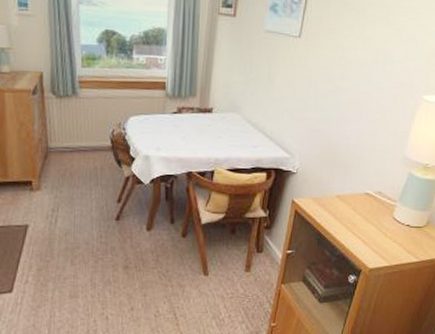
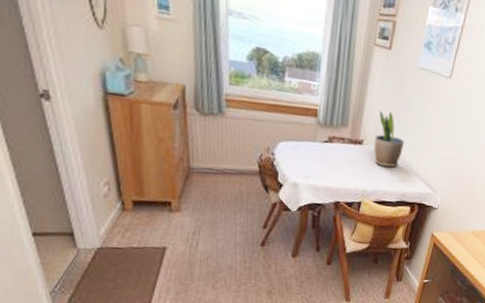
potted plant: none [223,77,255,134] -> present [373,111,404,168]

